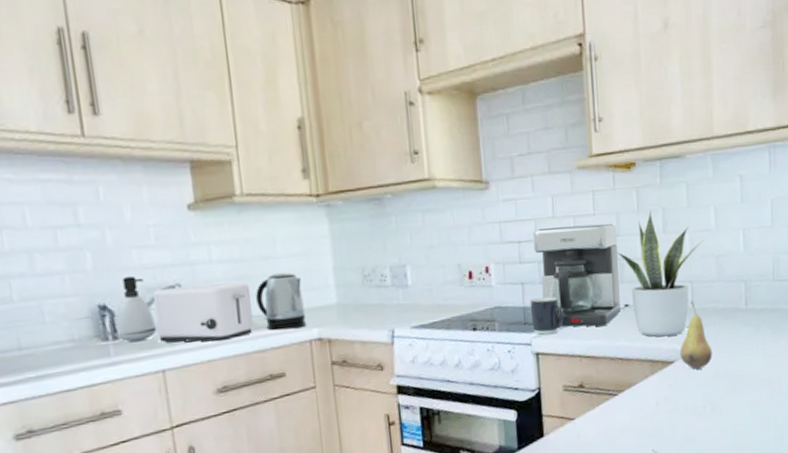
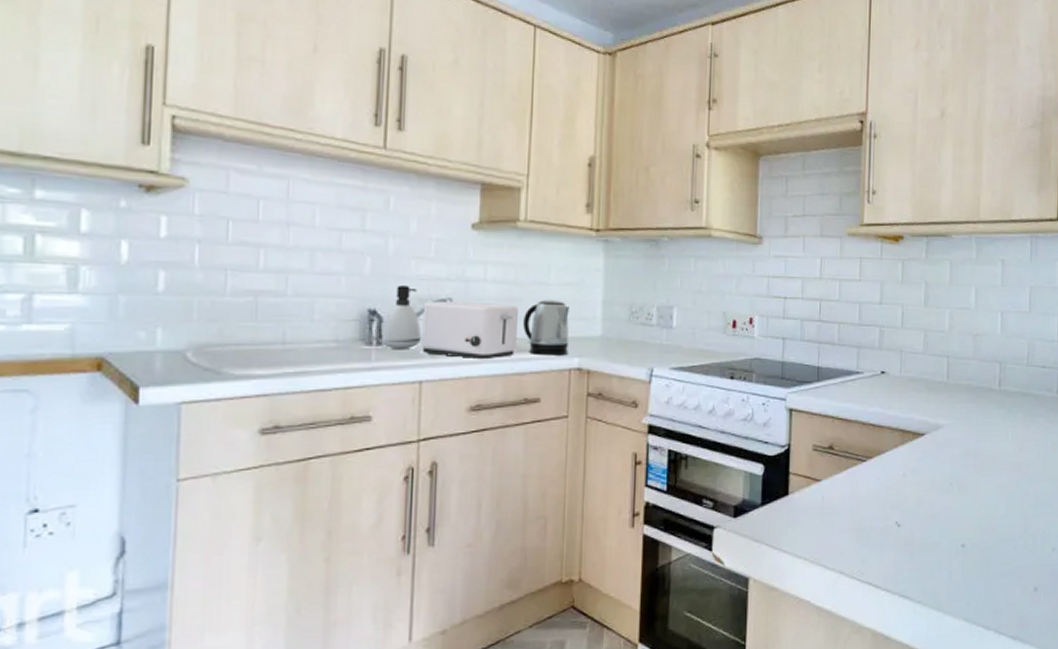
mug: present [529,297,564,335] -> none [788,355,820,391]
coffee maker: present [532,223,621,327] -> none [798,287,880,389]
potted plant: present [616,211,704,337] -> none [877,283,963,408]
fruit: present [680,301,713,369] -> none [931,376,963,443]

